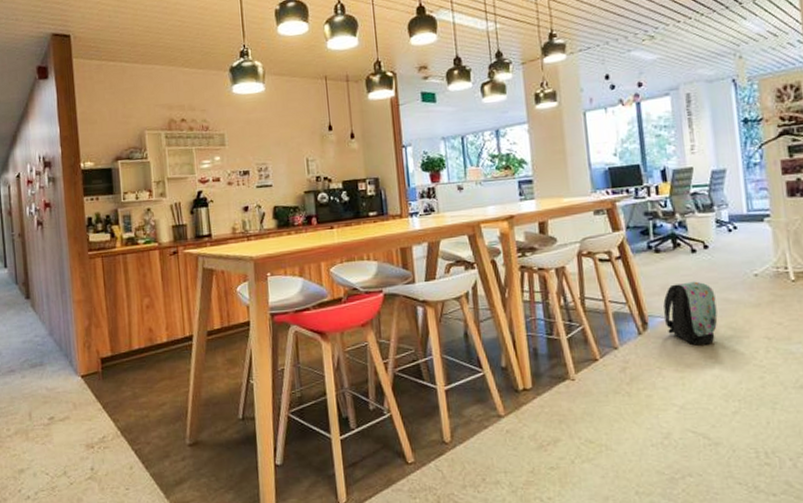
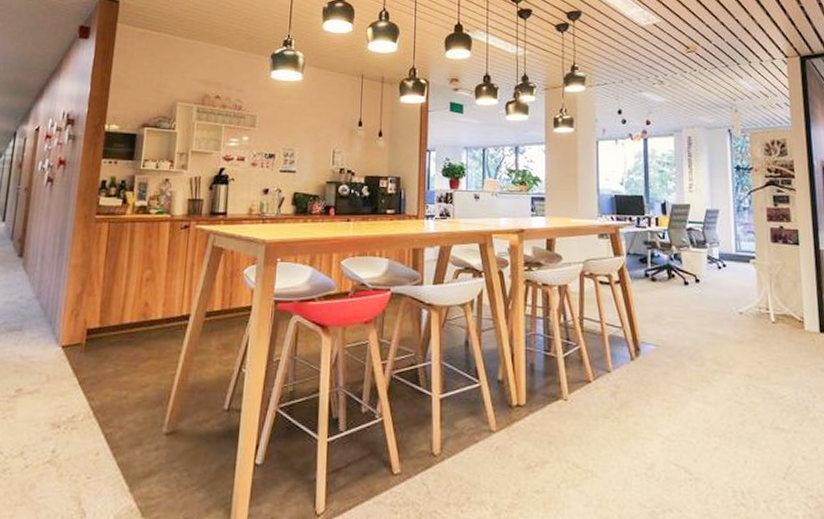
backpack: present [663,281,718,346] -> none [656,313,705,377]

